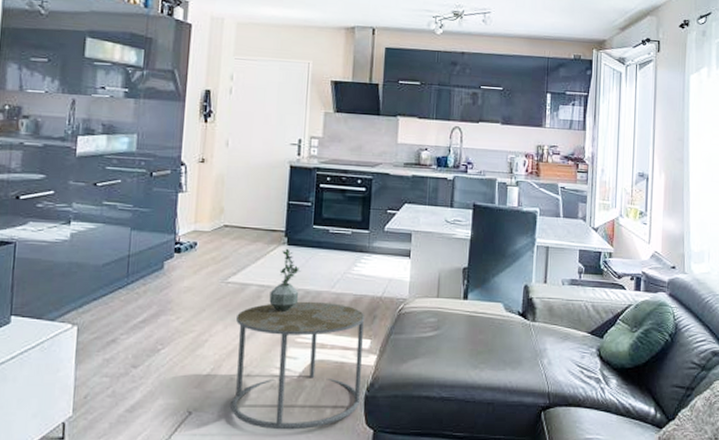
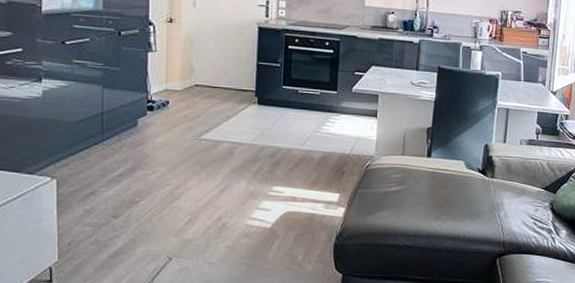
side table: present [230,301,365,430] -> none [208,157,334,274]
potted plant: present [269,248,301,312] -> none [242,107,271,167]

